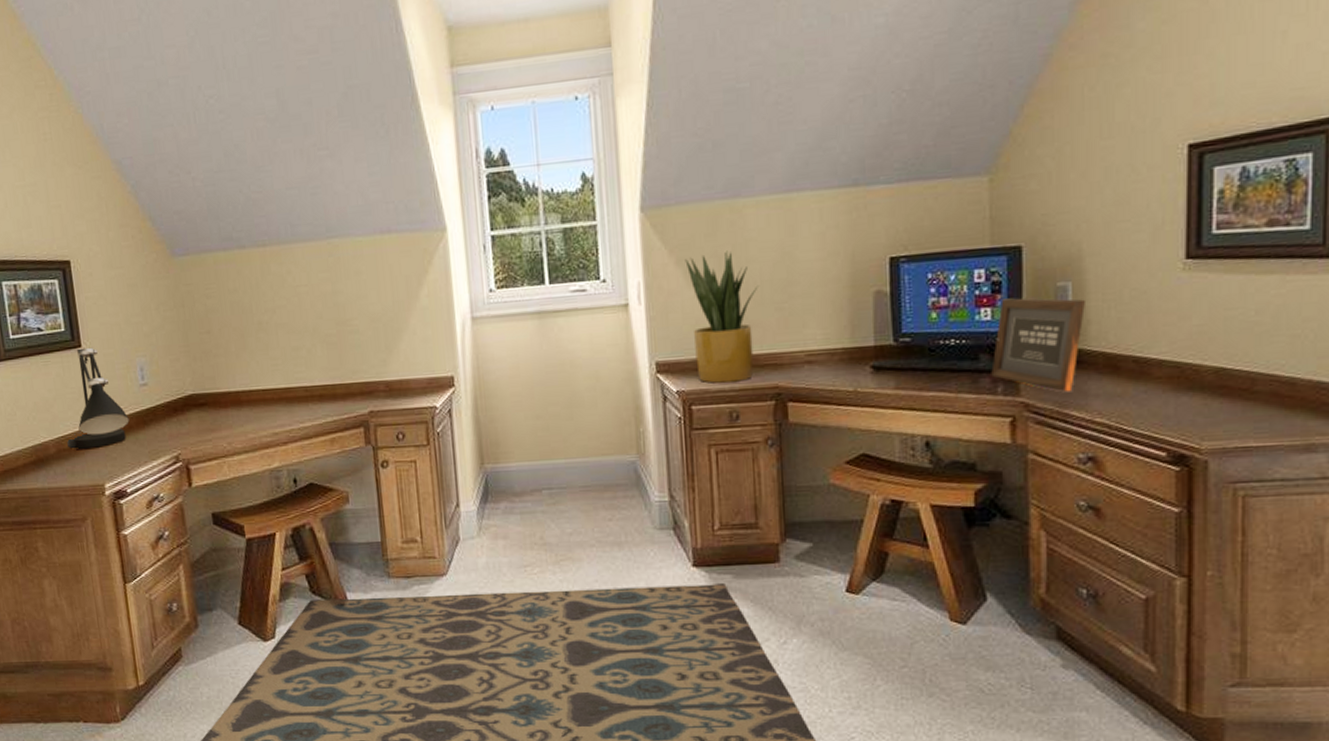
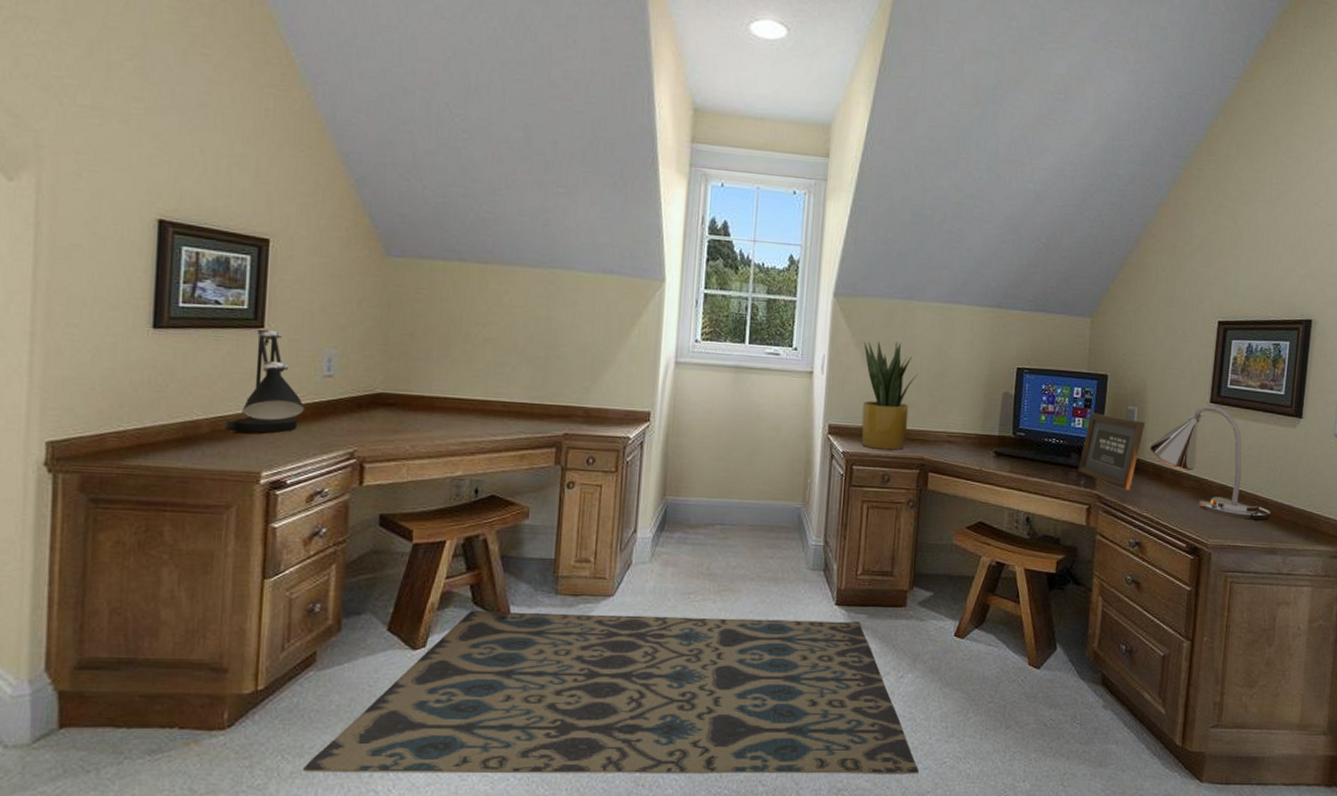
table lamp: none [1094,262,1302,410] -> present [1149,405,1271,521]

